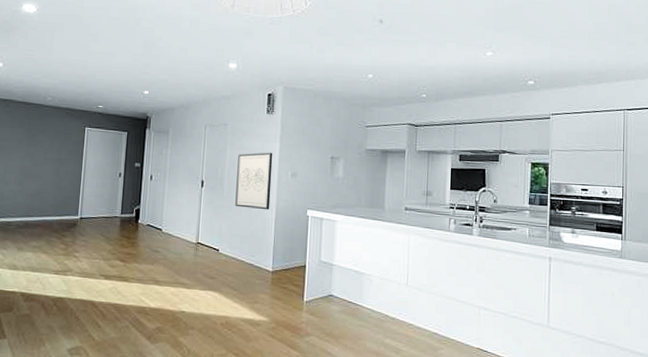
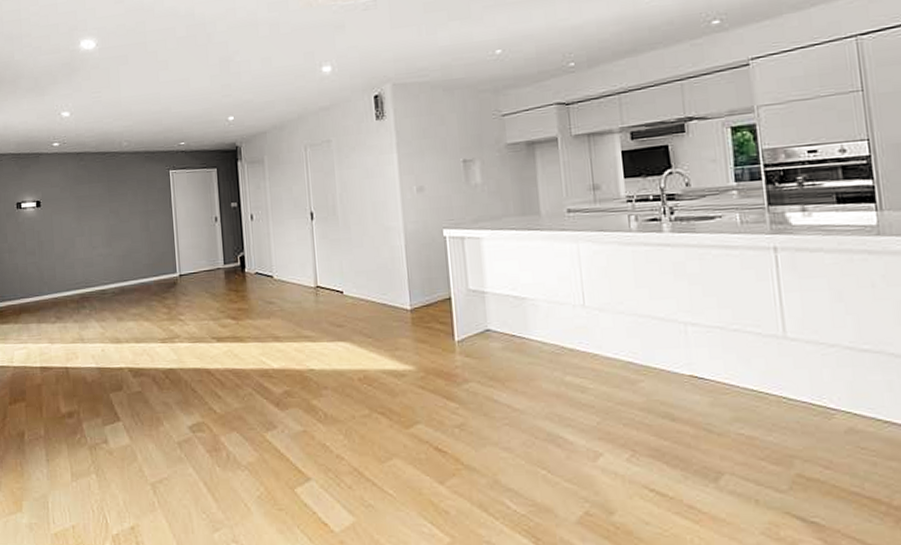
wall art: present [235,152,273,210] -> none [349,166,397,238]

